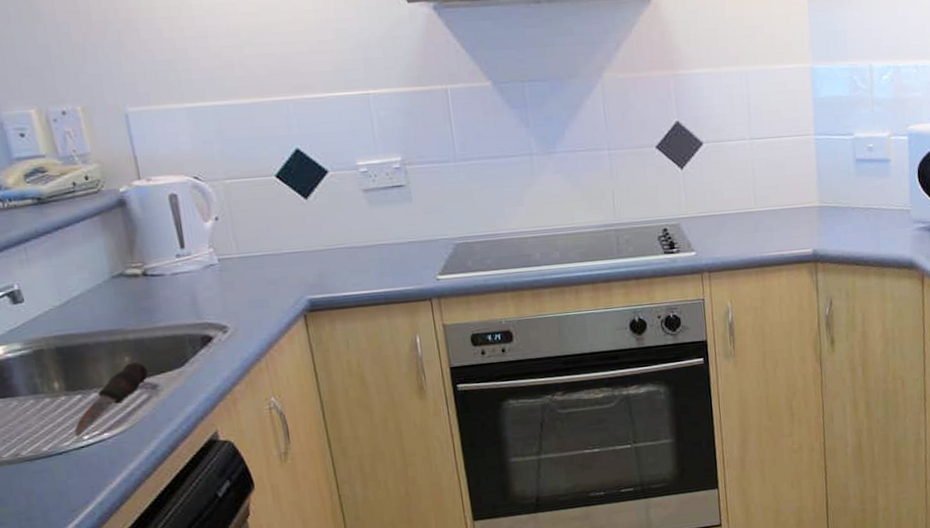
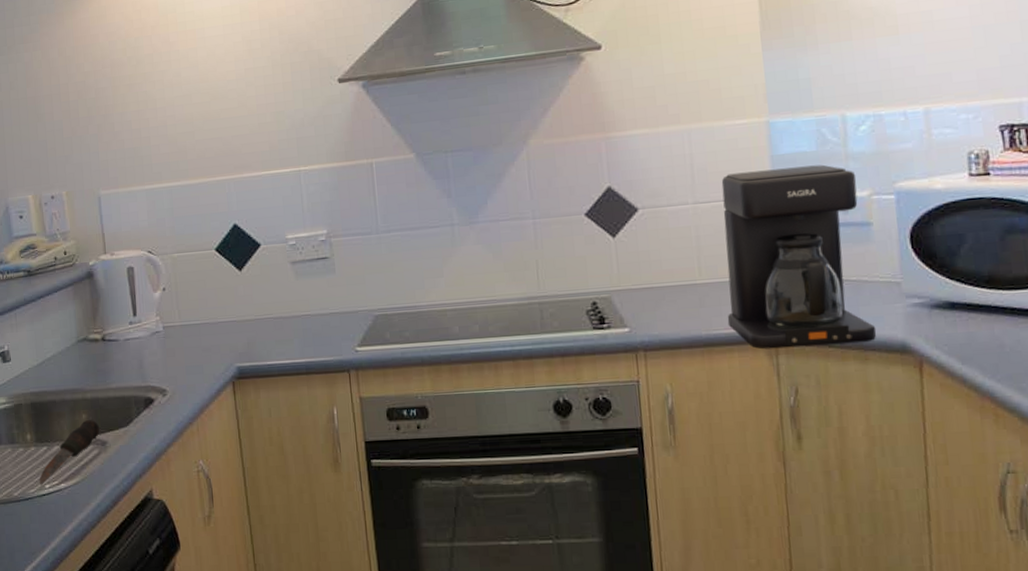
coffee maker: none [773,108,892,269] -> present [721,164,876,350]

